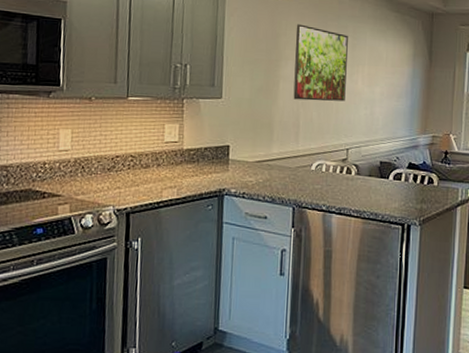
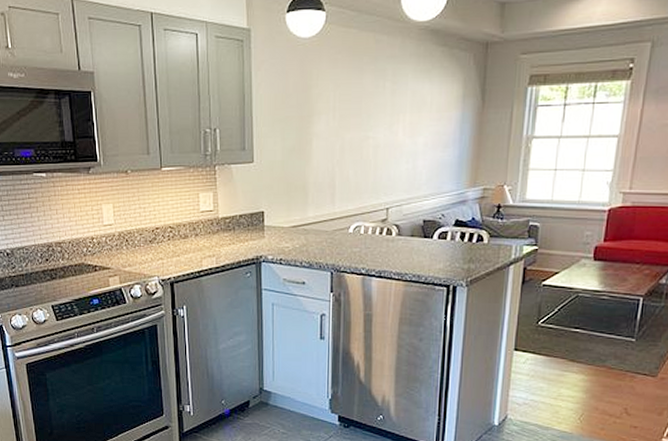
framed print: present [293,24,348,102] -> none [328,72,387,158]

